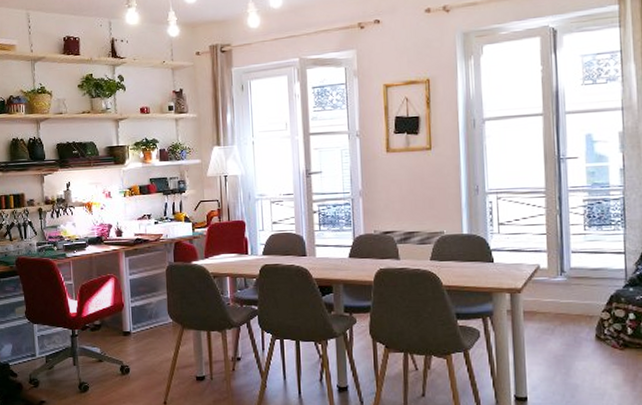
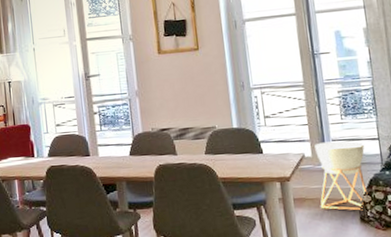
planter: none [552,253,608,328] -> present [314,140,368,211]

